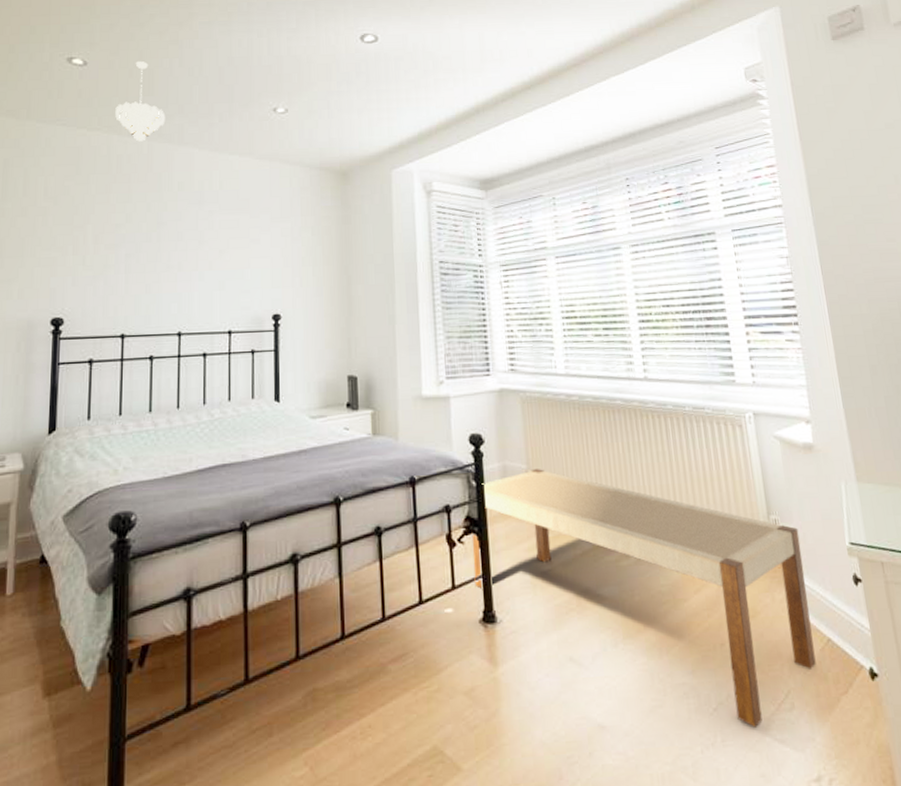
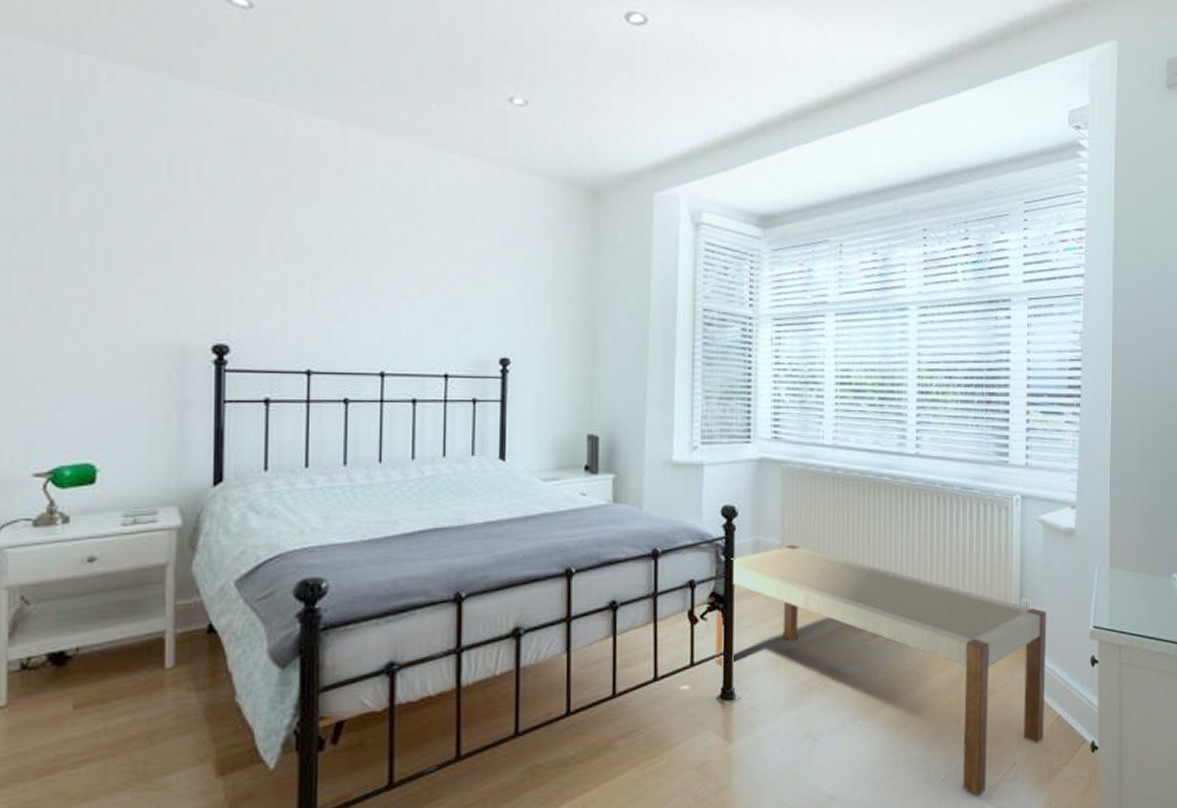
pendant light: present [115,61,166,142] -> none [295,12,365,124]

